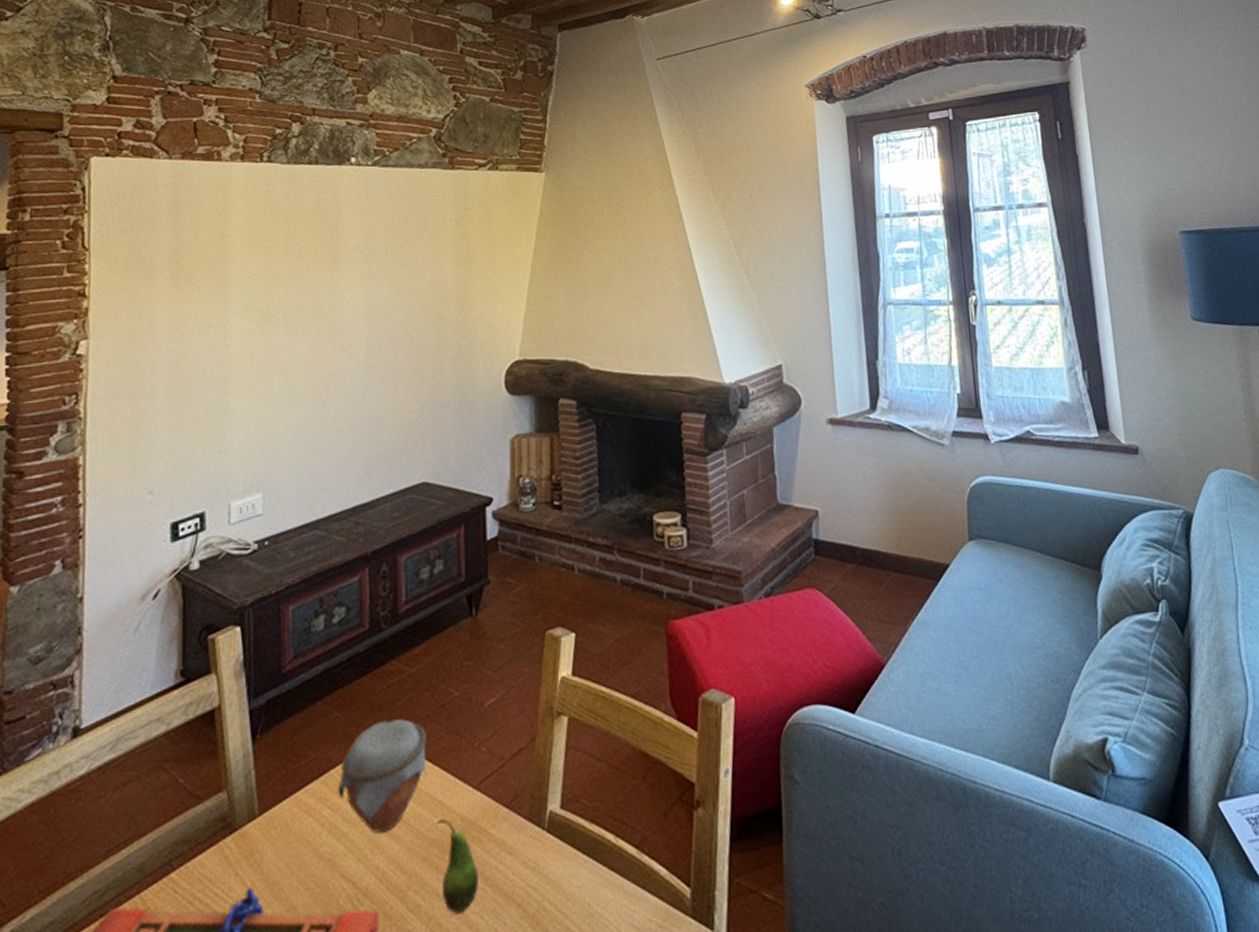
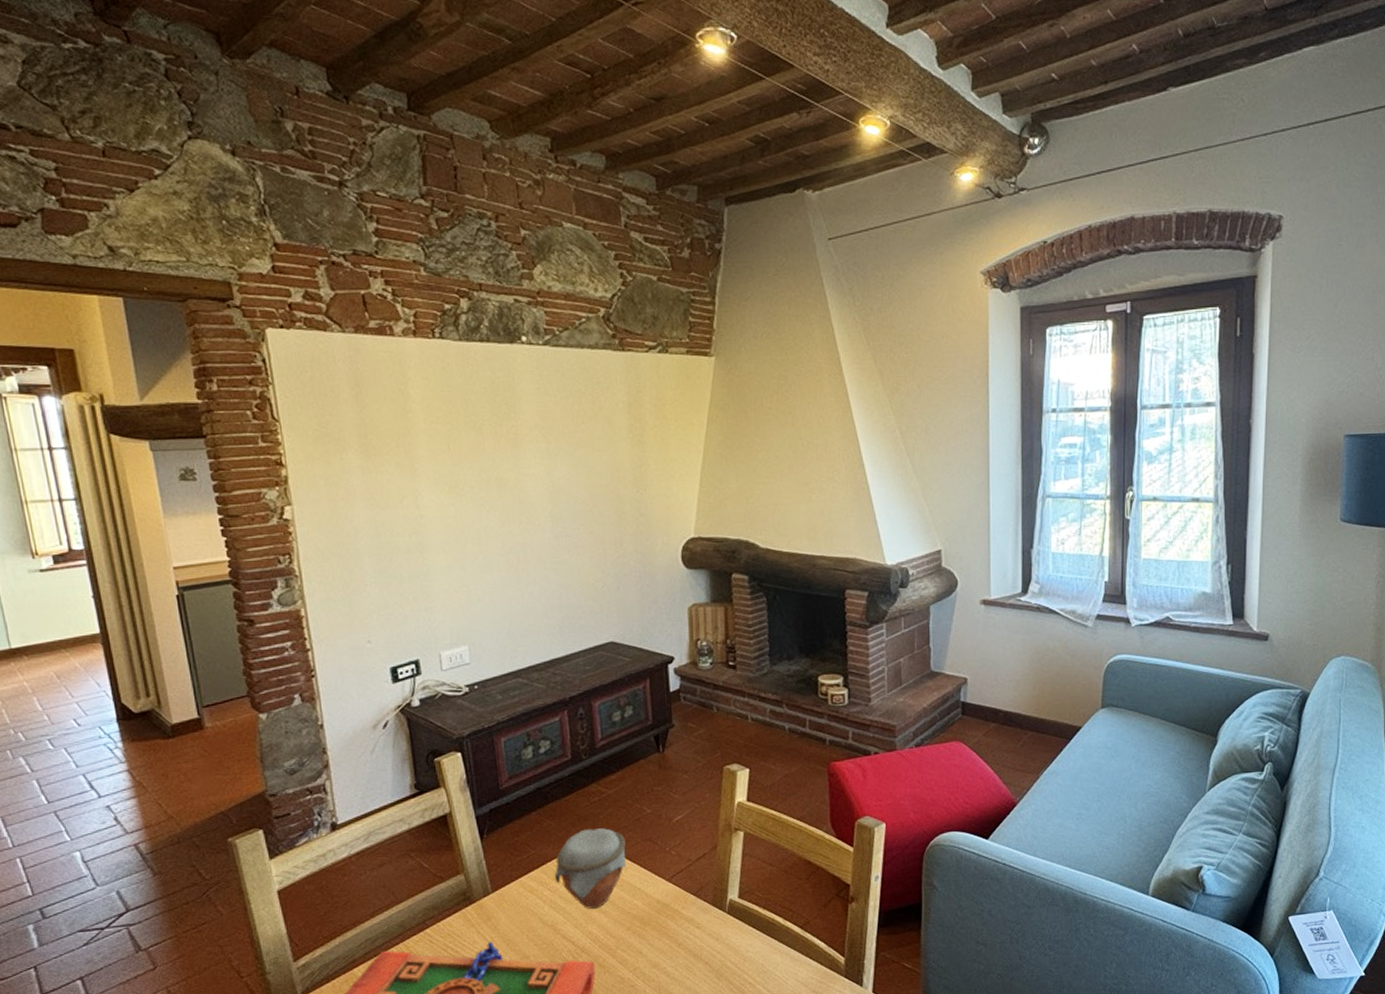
fruit: present [437,819,479,914] -> none [637,901,674,966]

